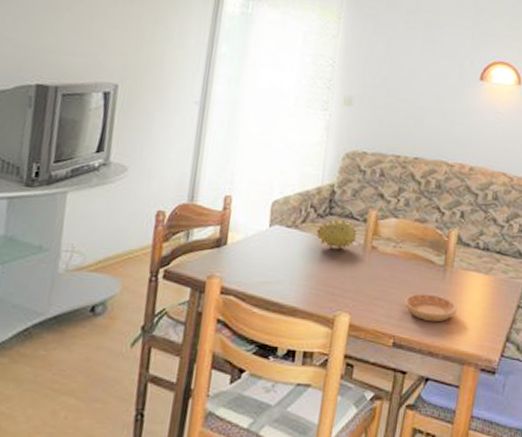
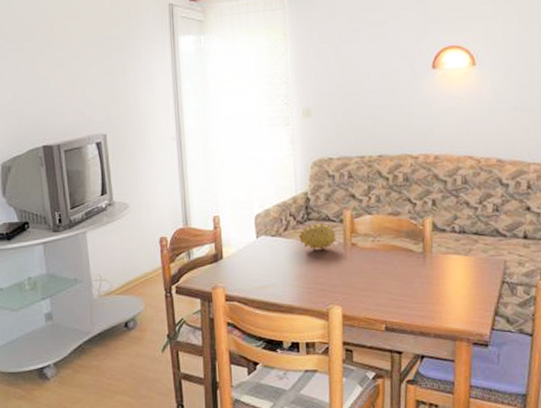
saucer: present [405,293,457,323] -> none [391,280,442,306]

